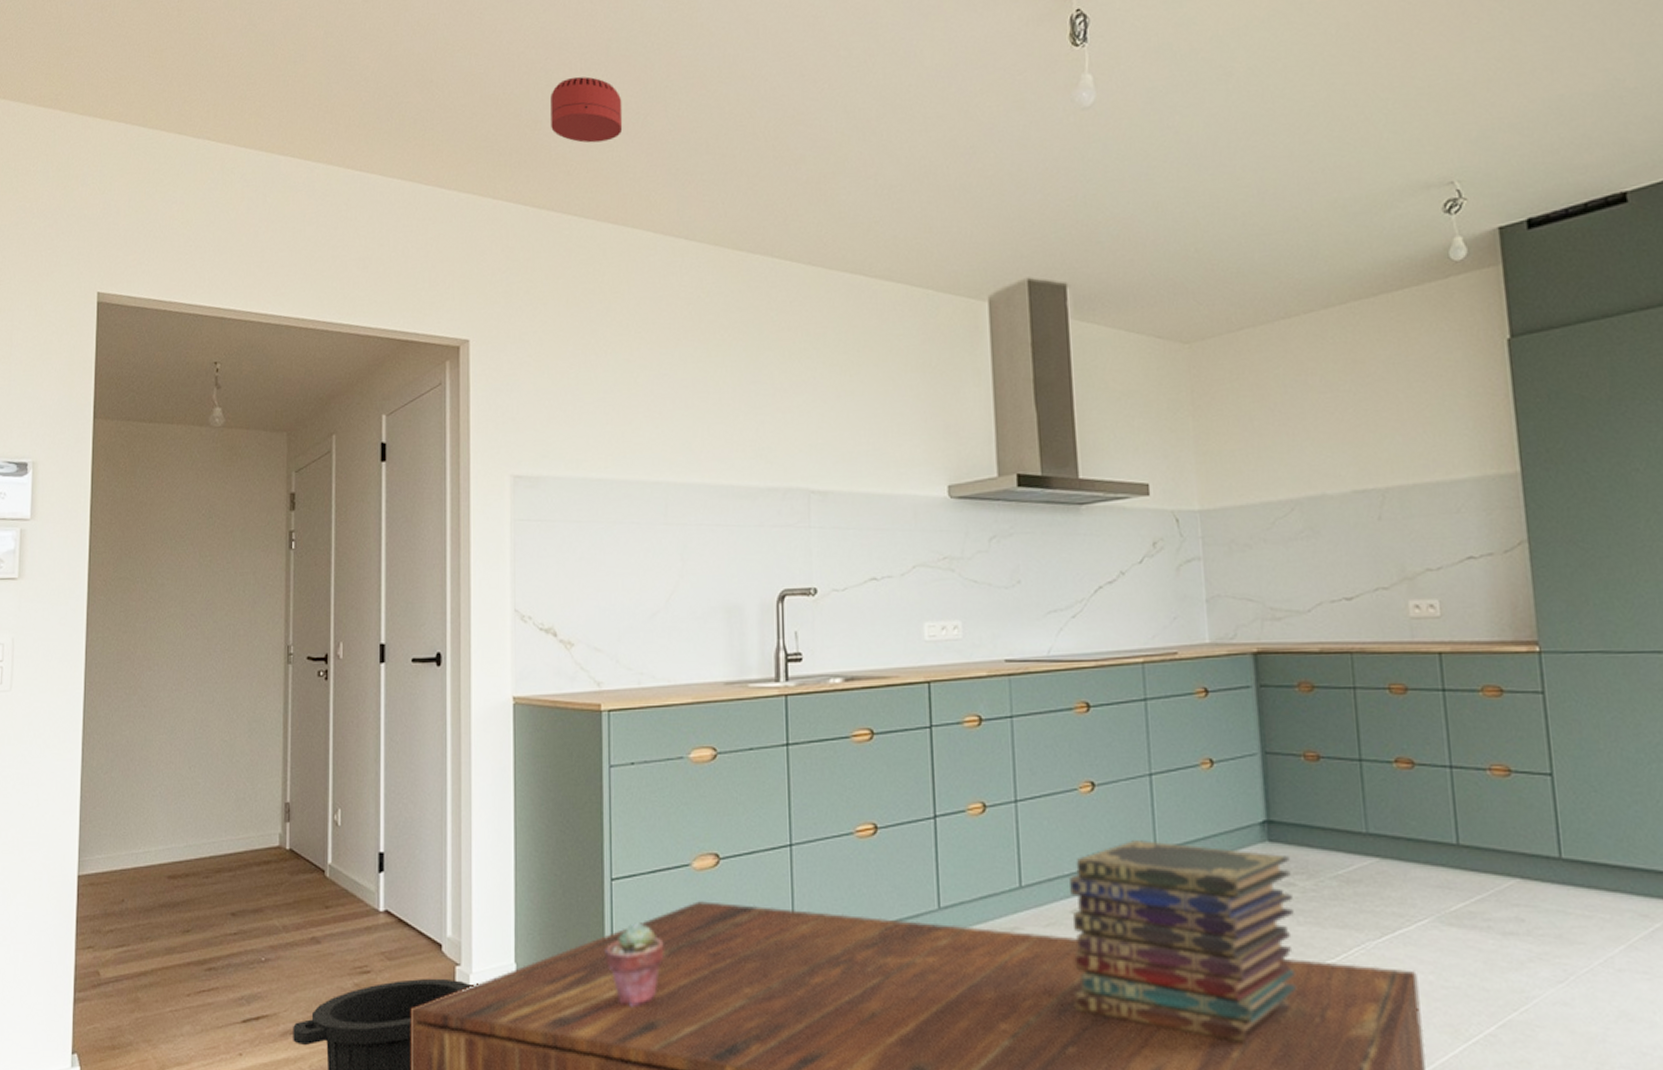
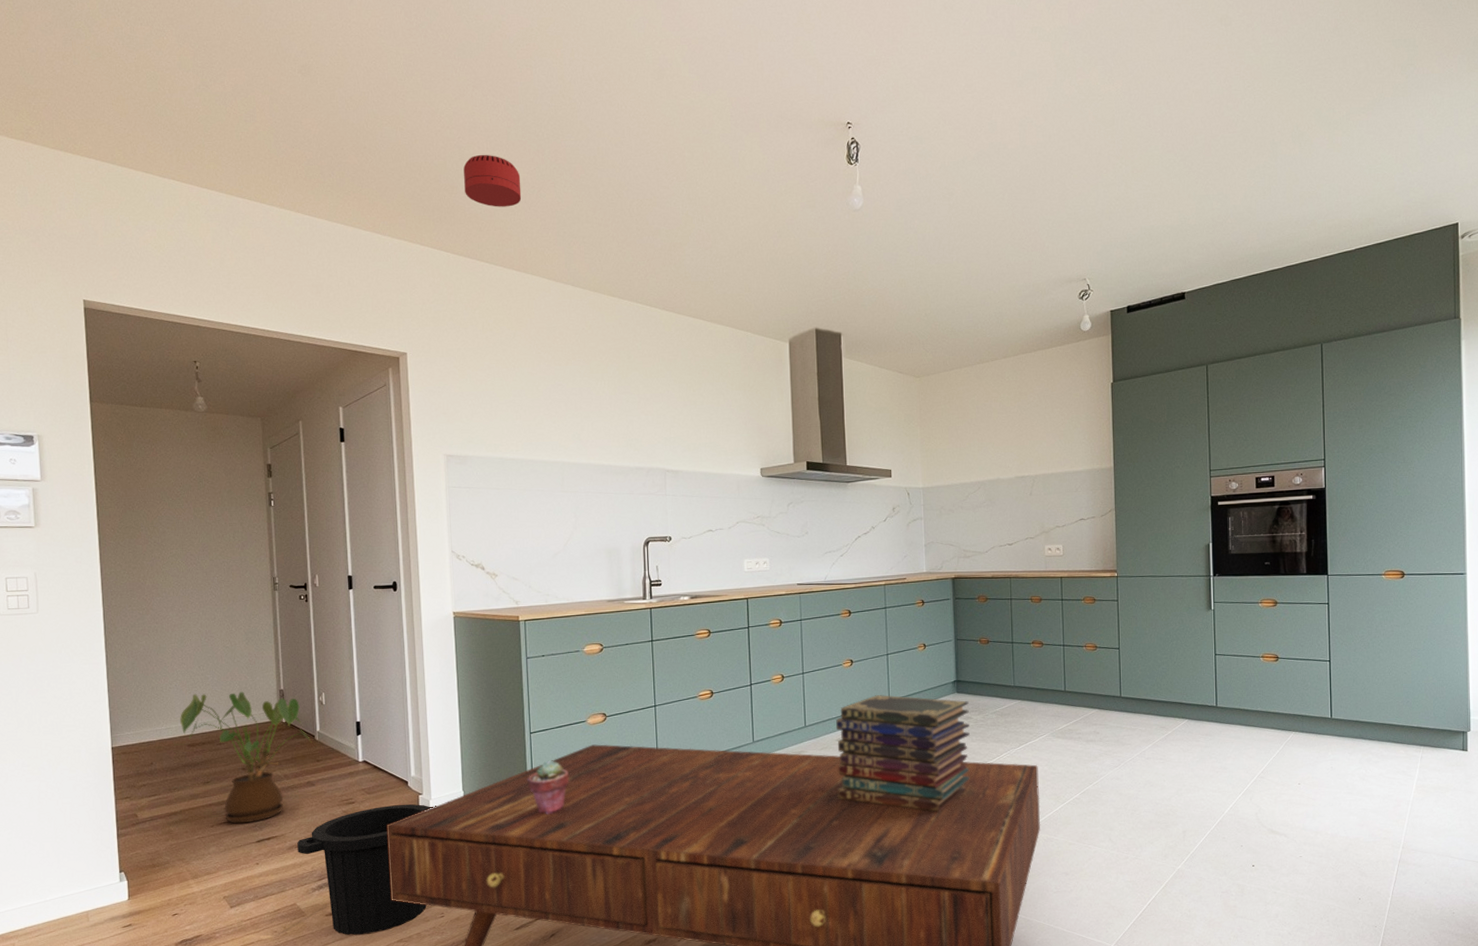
house plant: none [161,803,321,994] -> present [180,691,312,824]

